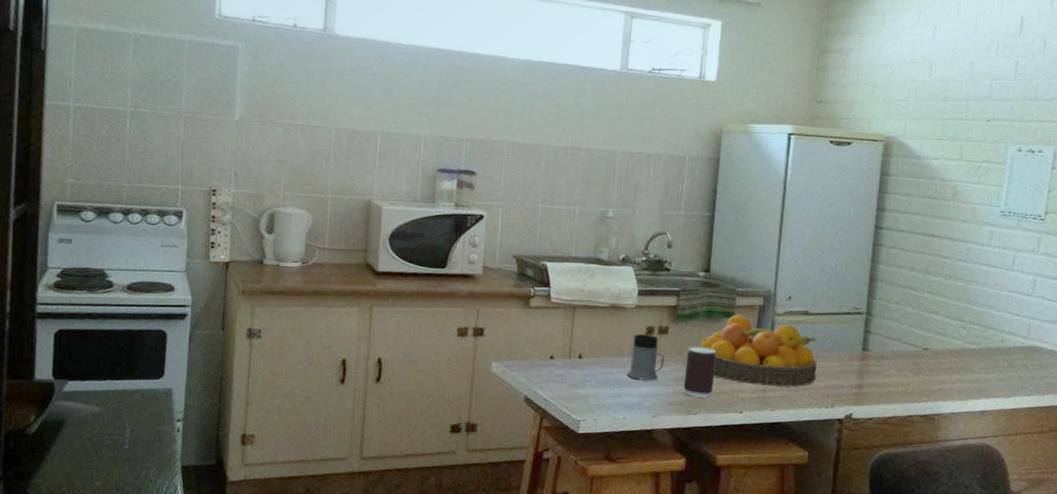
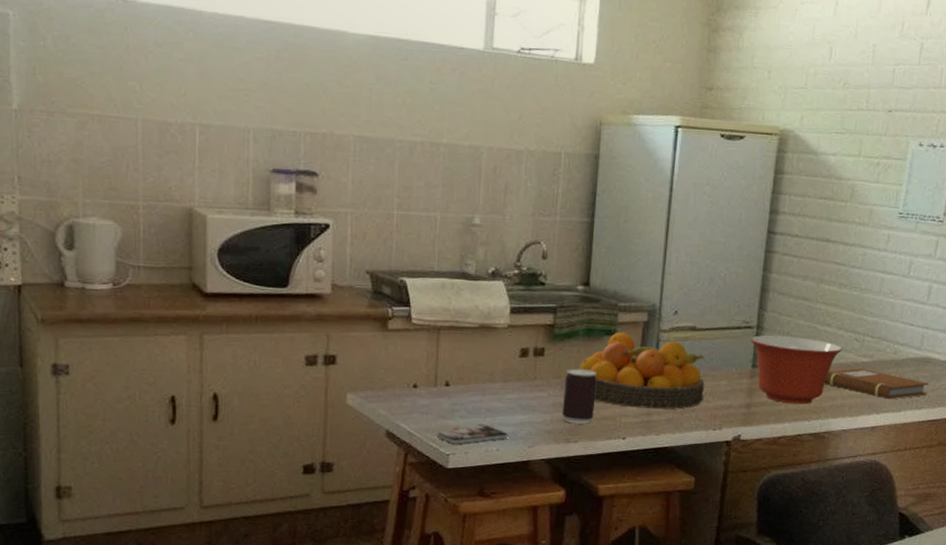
smartphone: none [569,393,634,412] -> present [437,423,509,444]
mug: present [627,334,665,381] -> none [499,357,542,408]
mixing bowl: none [860,321,950,387] -> present [750,335,843,405]
notebook: none [933,354,1038,386] -> present [824,368,929,400]

